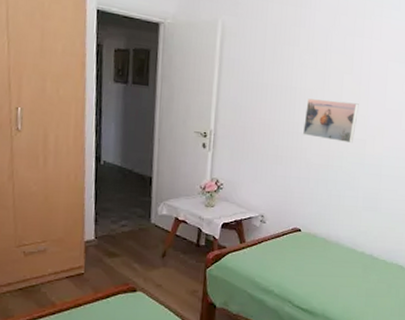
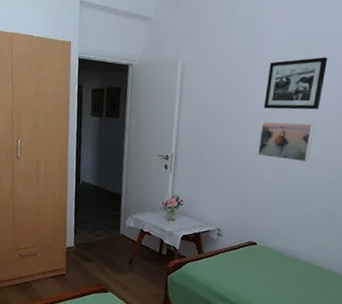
picture frame: none [309,32,373,88] -> present [263,57,328,110]

